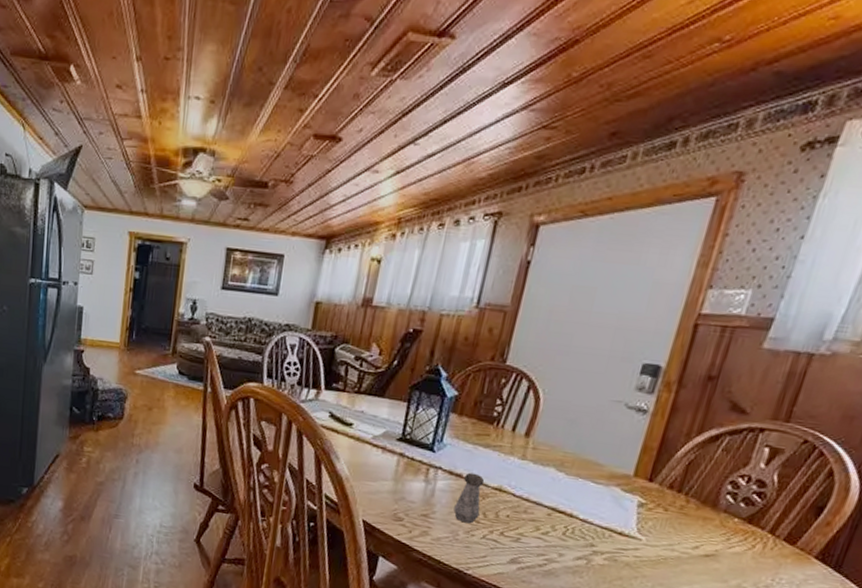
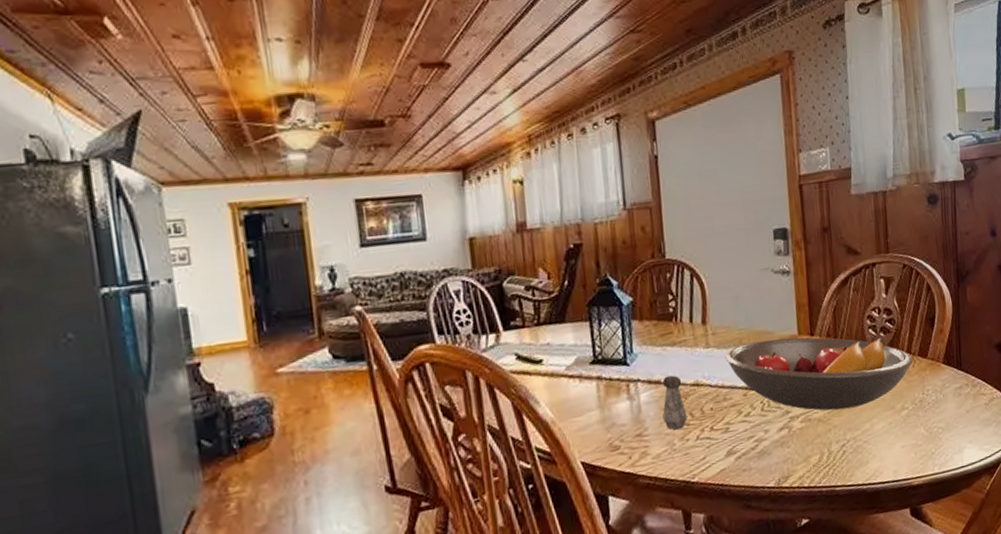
fruit bowl: none [539,467,775,568] -> present [725,337,913,411]

